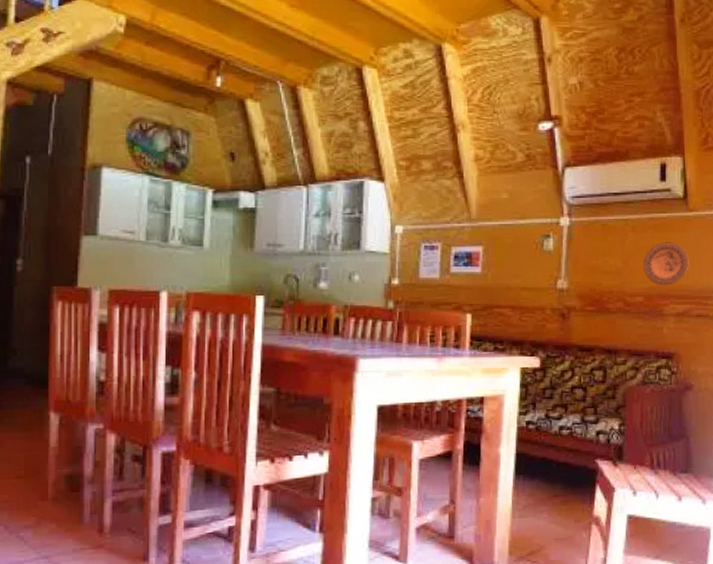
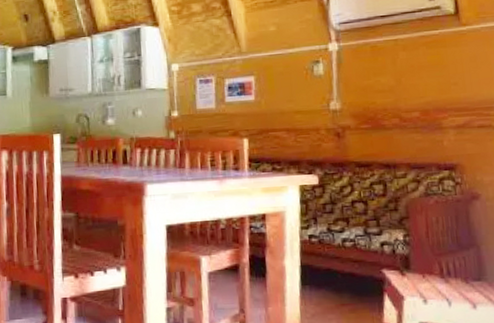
decorative plate: present [643,242,689,286] -> none [417,57,466,101]

